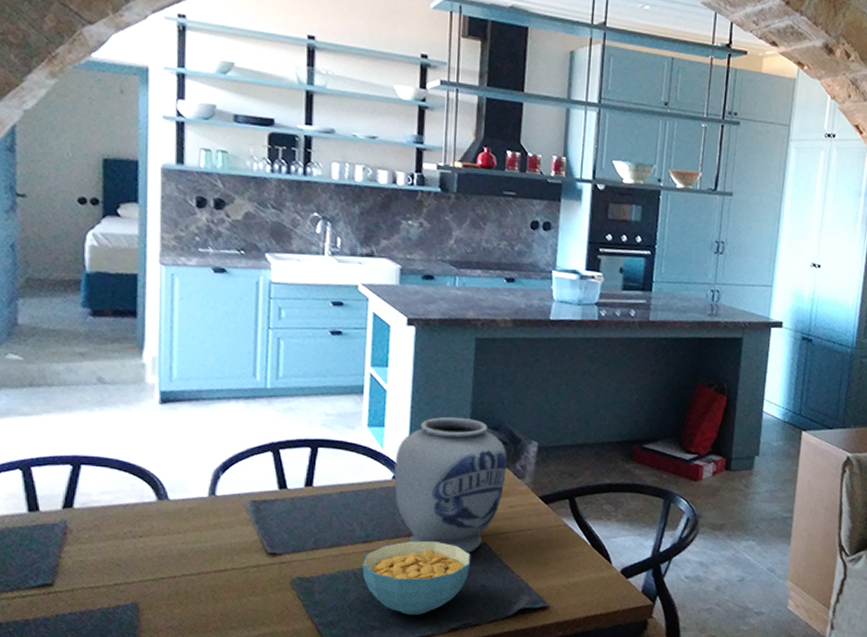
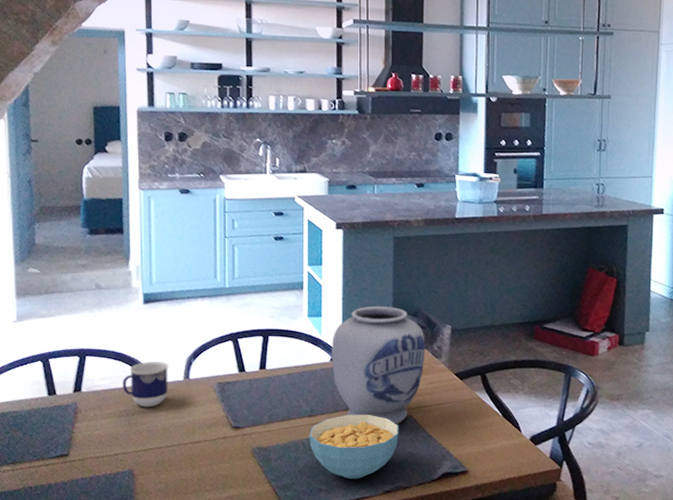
cup: none [127,473,190,529] -> present [122,361,169,408]

